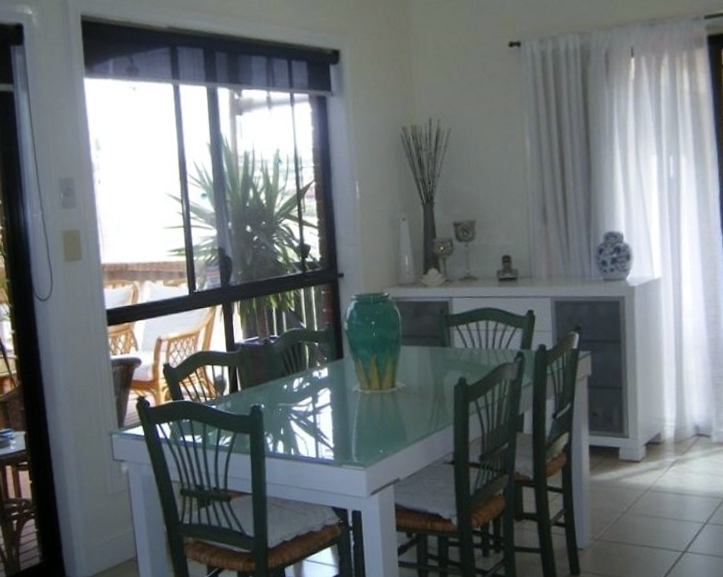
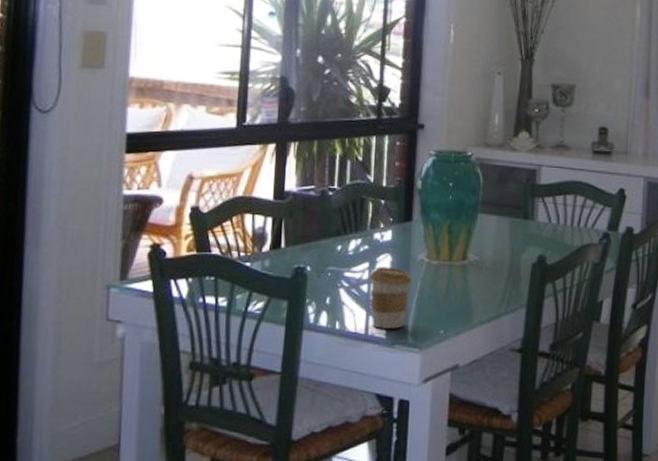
coffee cup: none [314,399,350,452] -> present [370,267,412,329]

